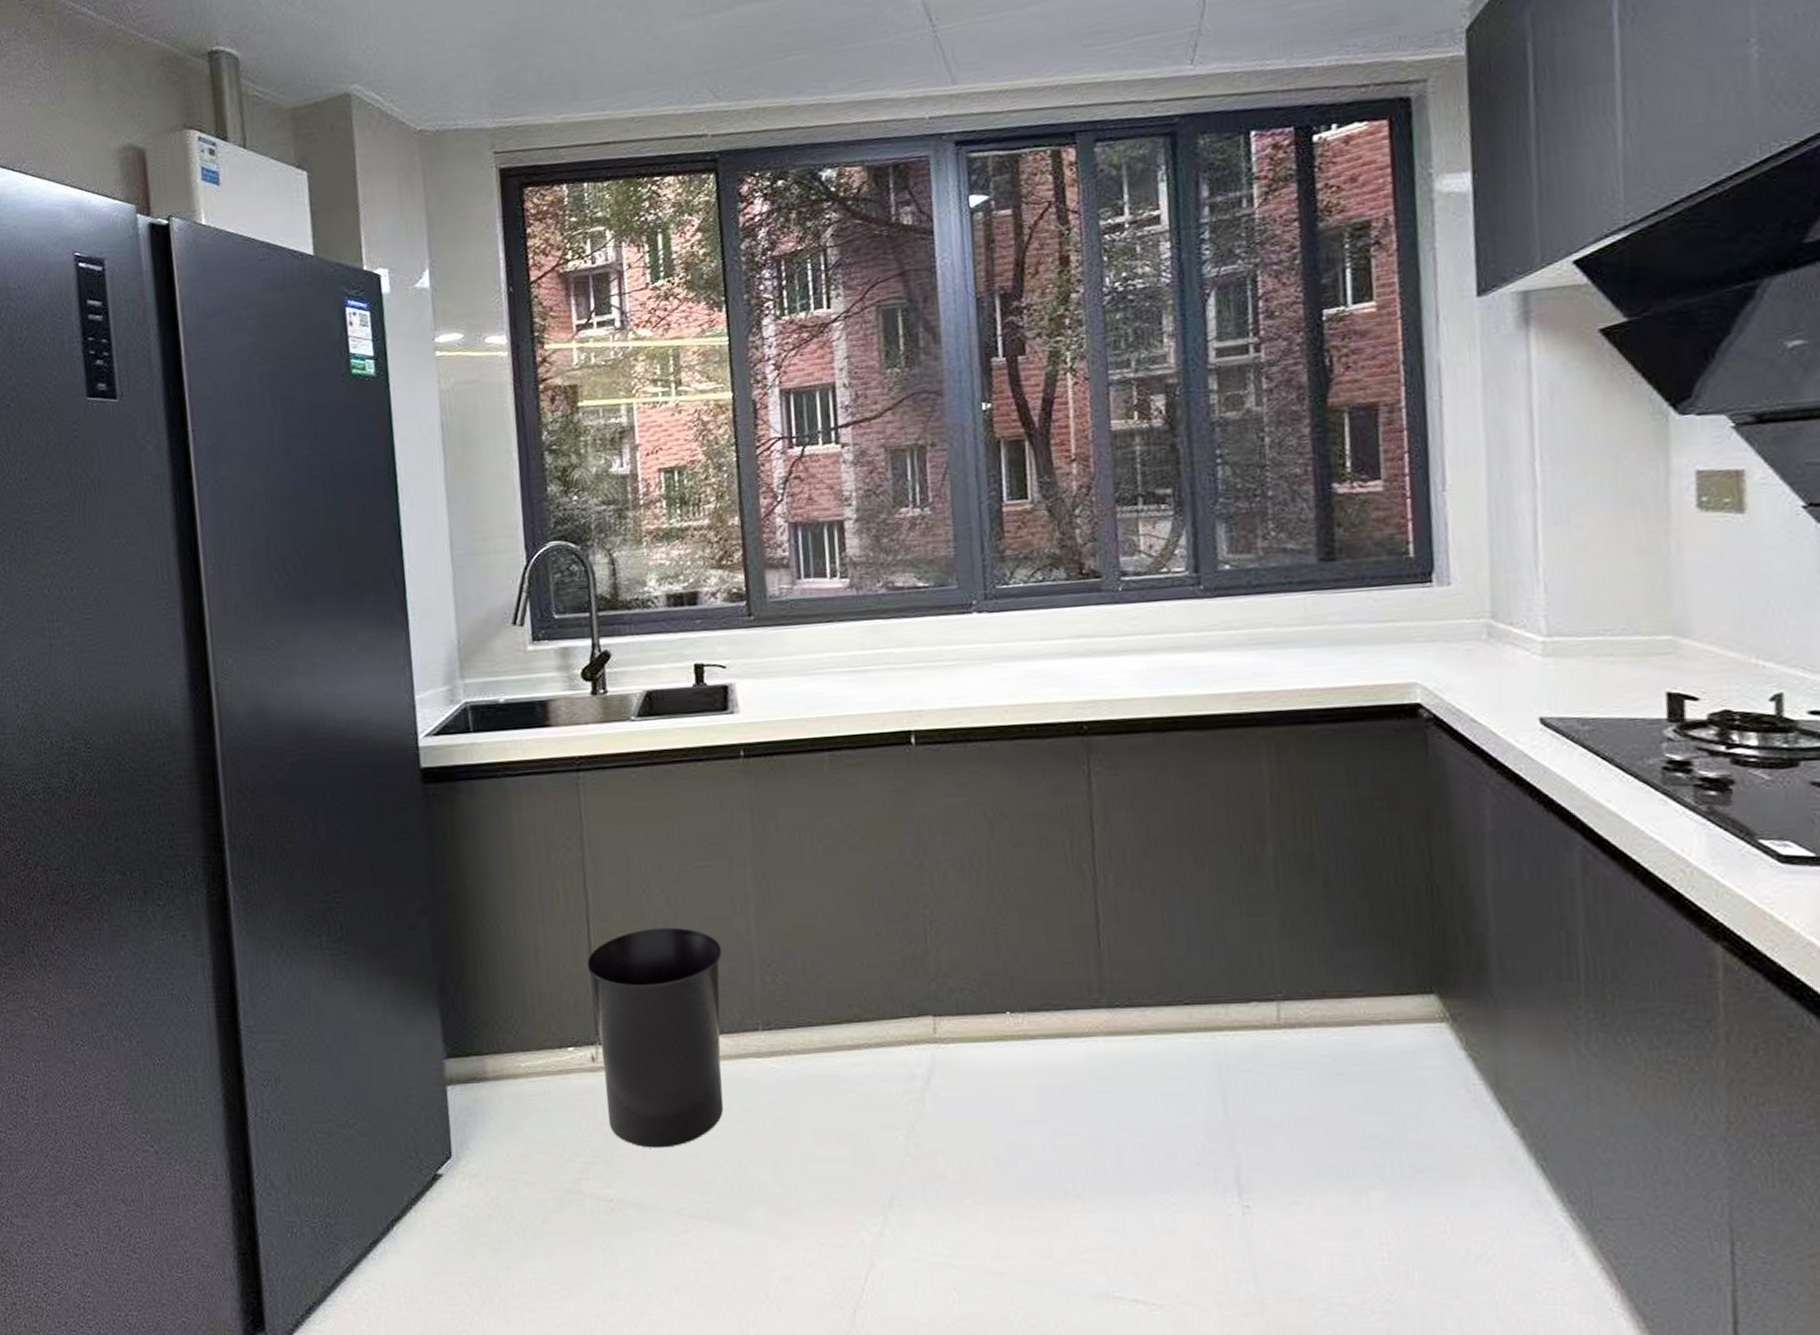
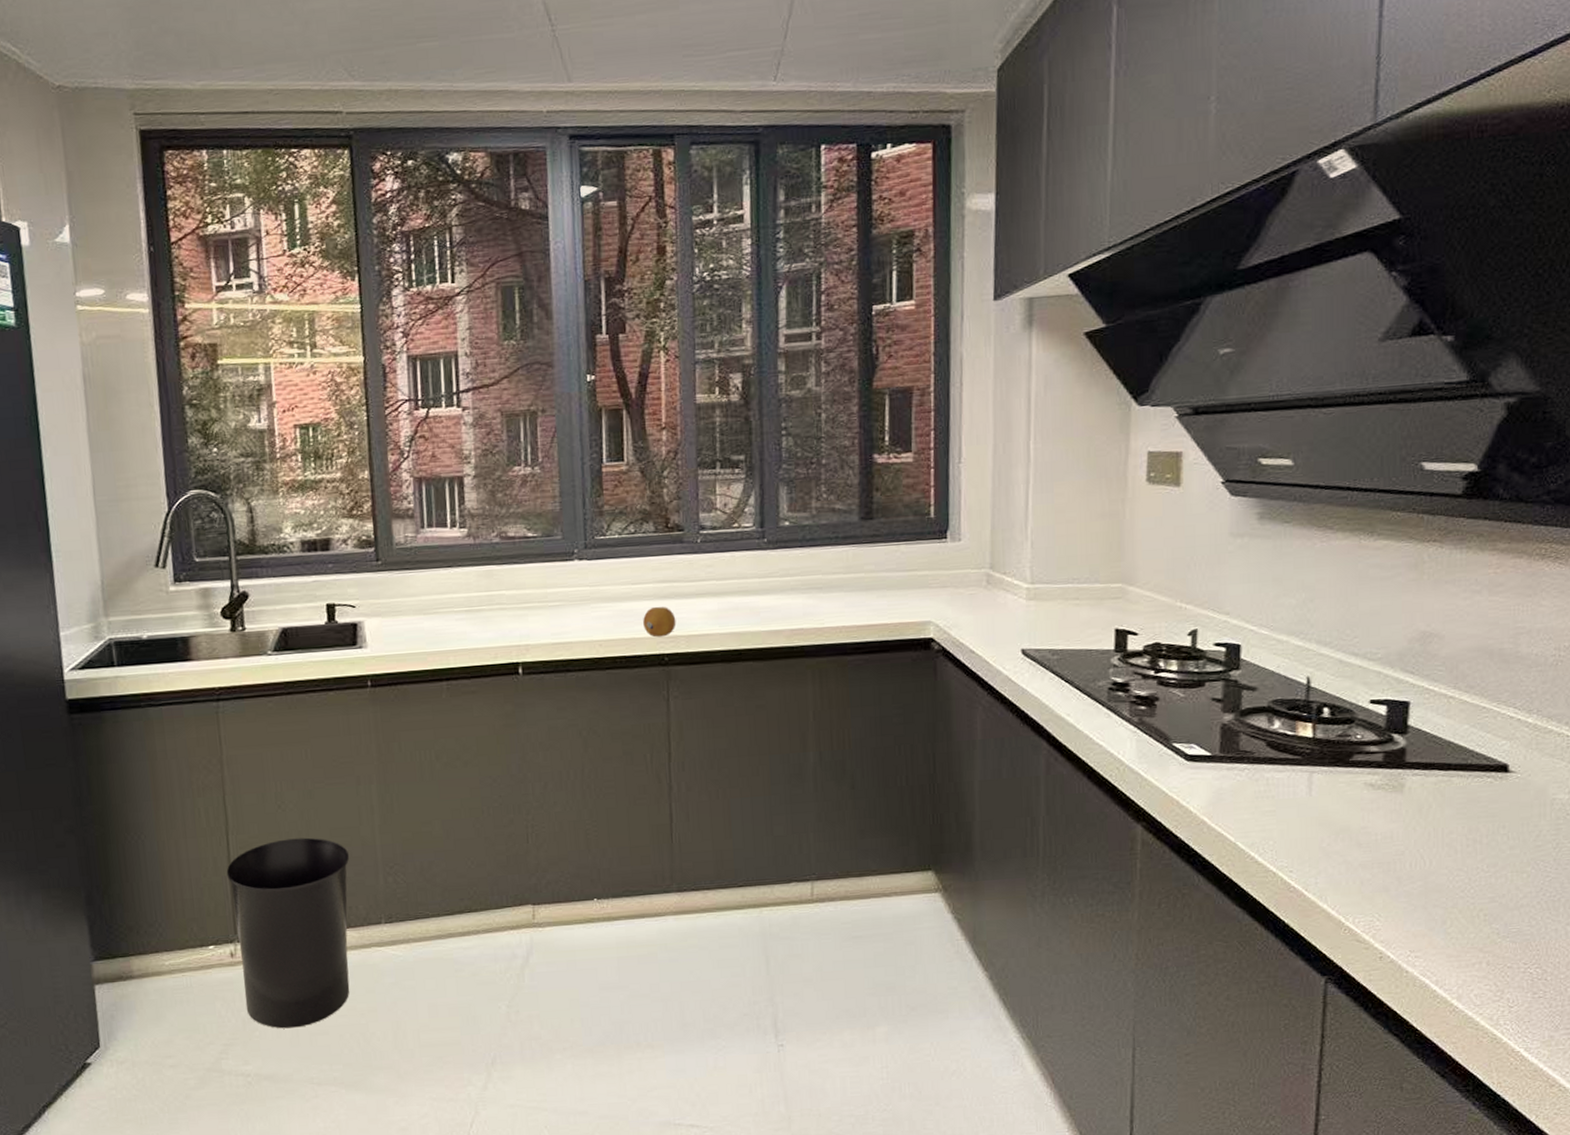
fruit: none [1056,665,1096,702] -> present [643,606,676,638]

